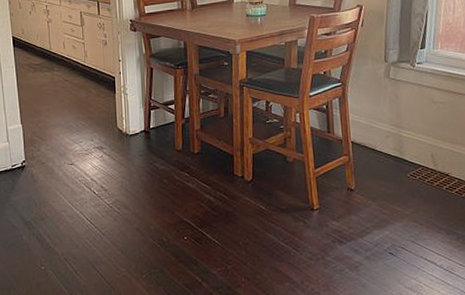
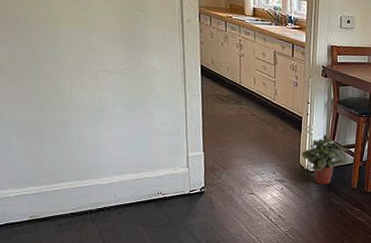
potted plant: none [118,93,169,148] -> present [301,135,349,185]

